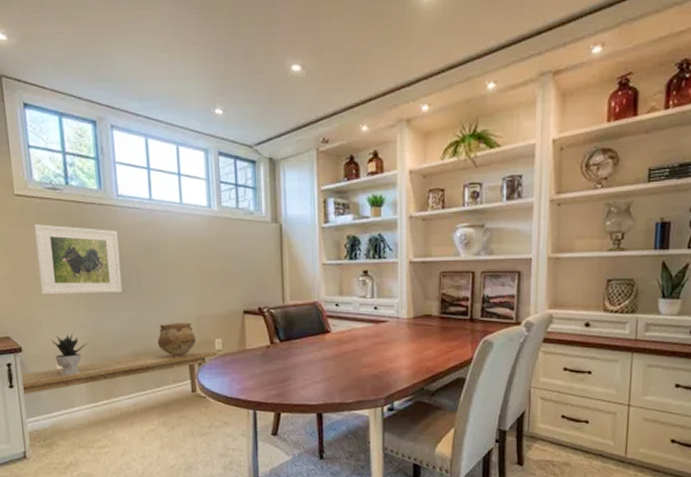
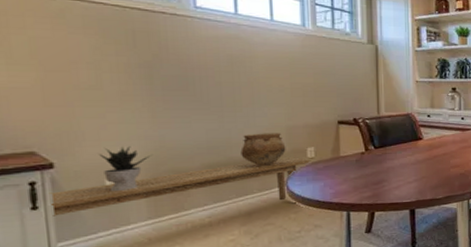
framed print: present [34,224,122,295] -> none [79,29,198,105]

